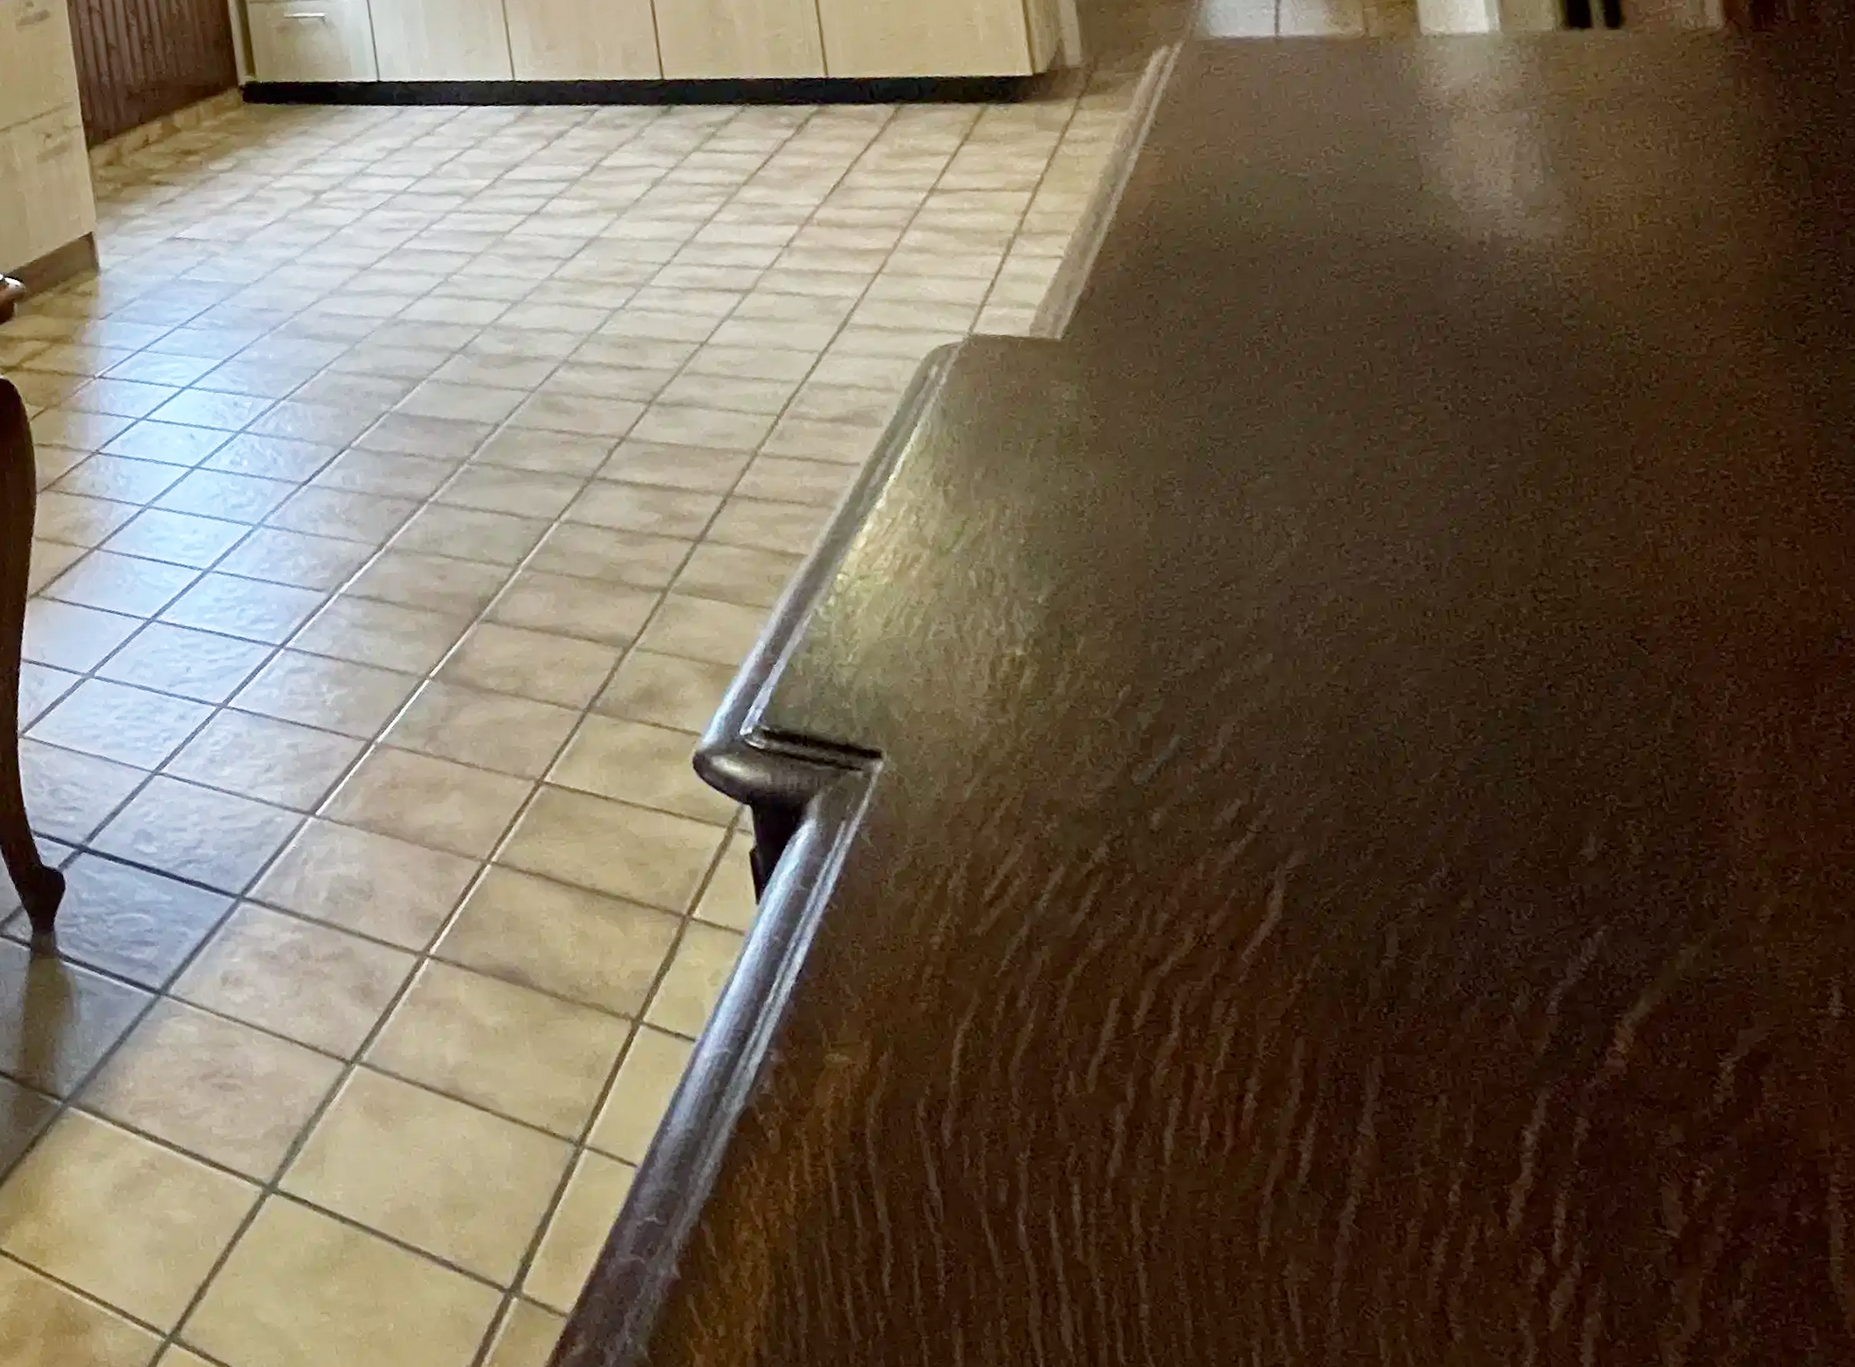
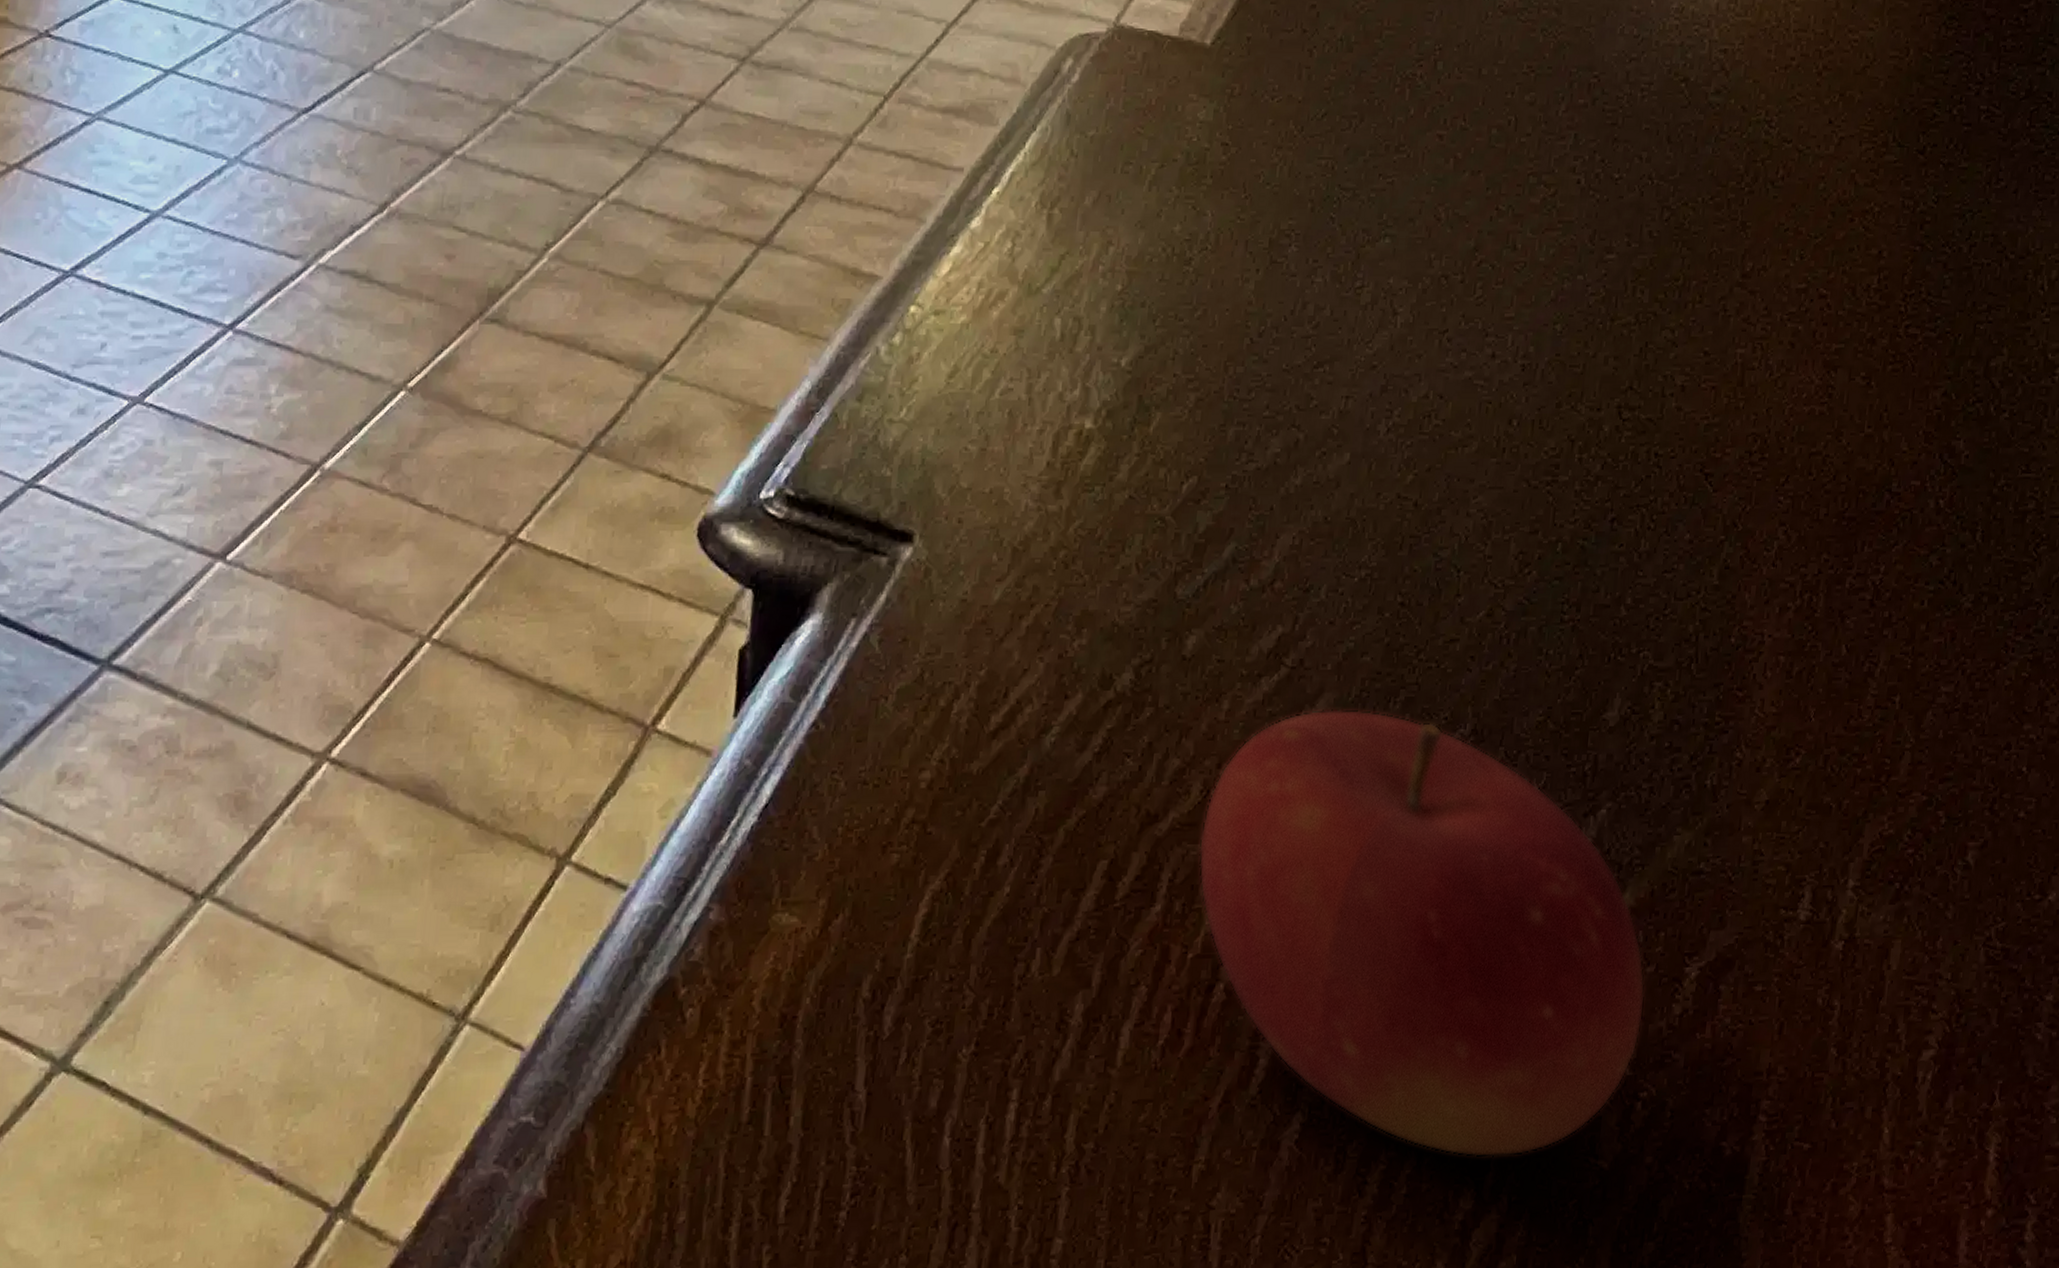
fruit: none [1201,862,1686,1231] -> present [1198,709,1646,1158]

